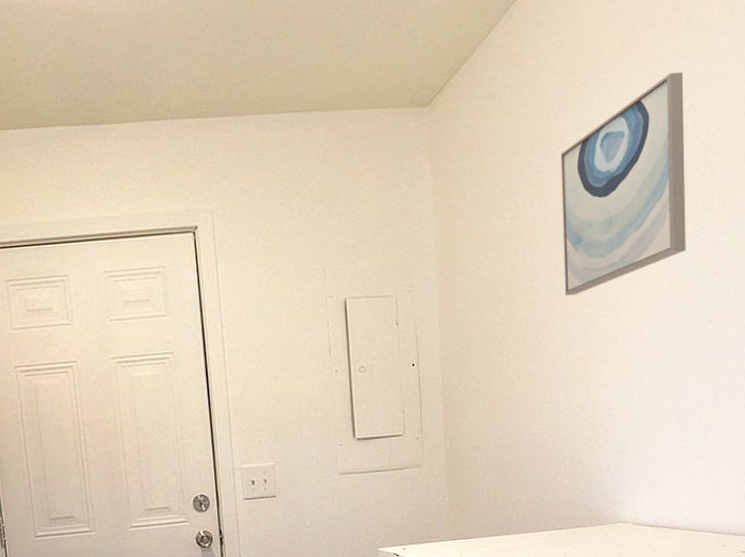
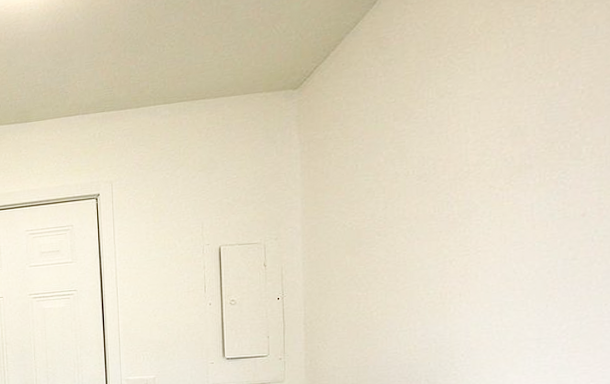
wall art: present [560,71,686,296] -> none [422,38,552,240]

